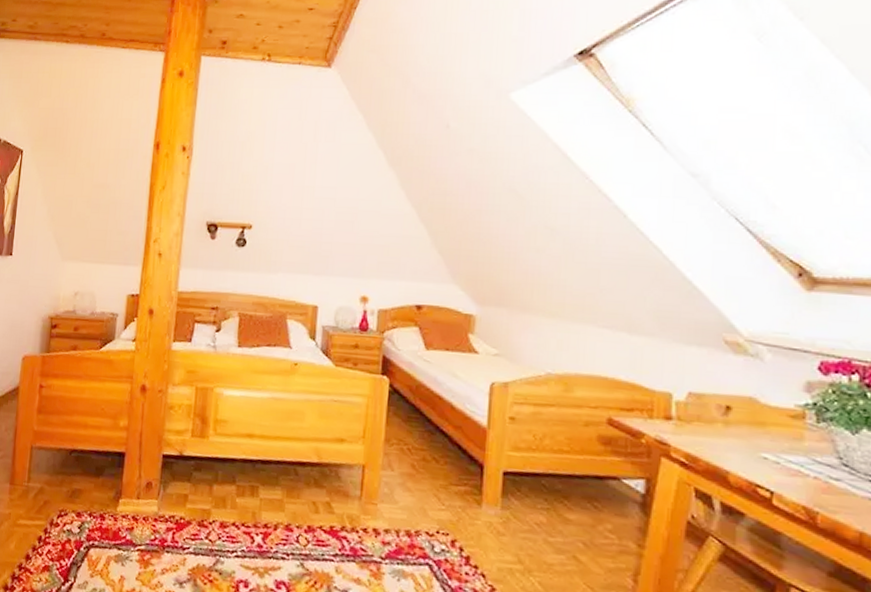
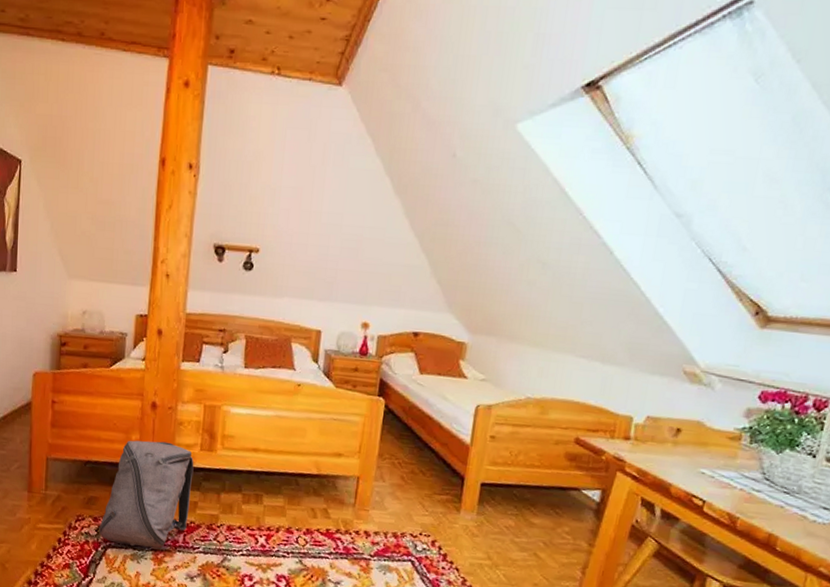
backpack: none [82,426,185,549] -> present [99,440,194,549]

